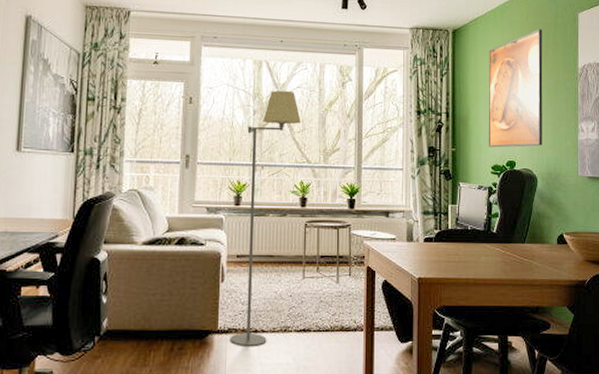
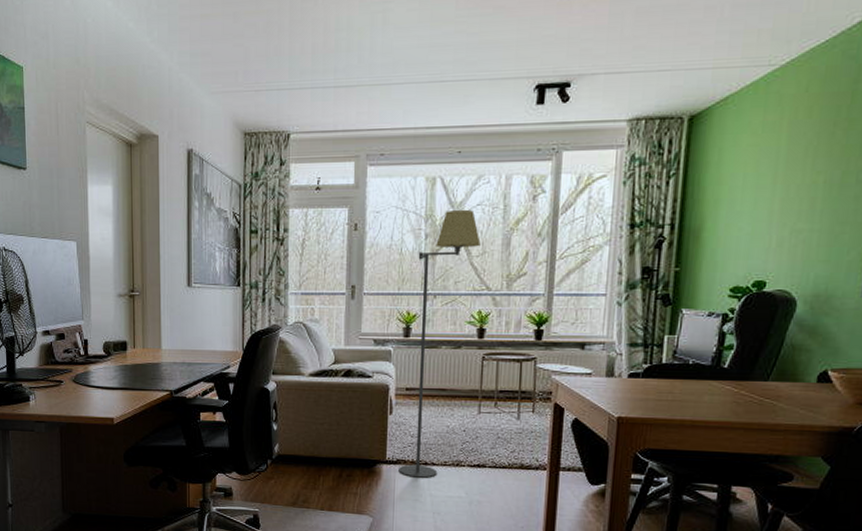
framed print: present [488,29,543,148] -> none [727,102,830,265]

